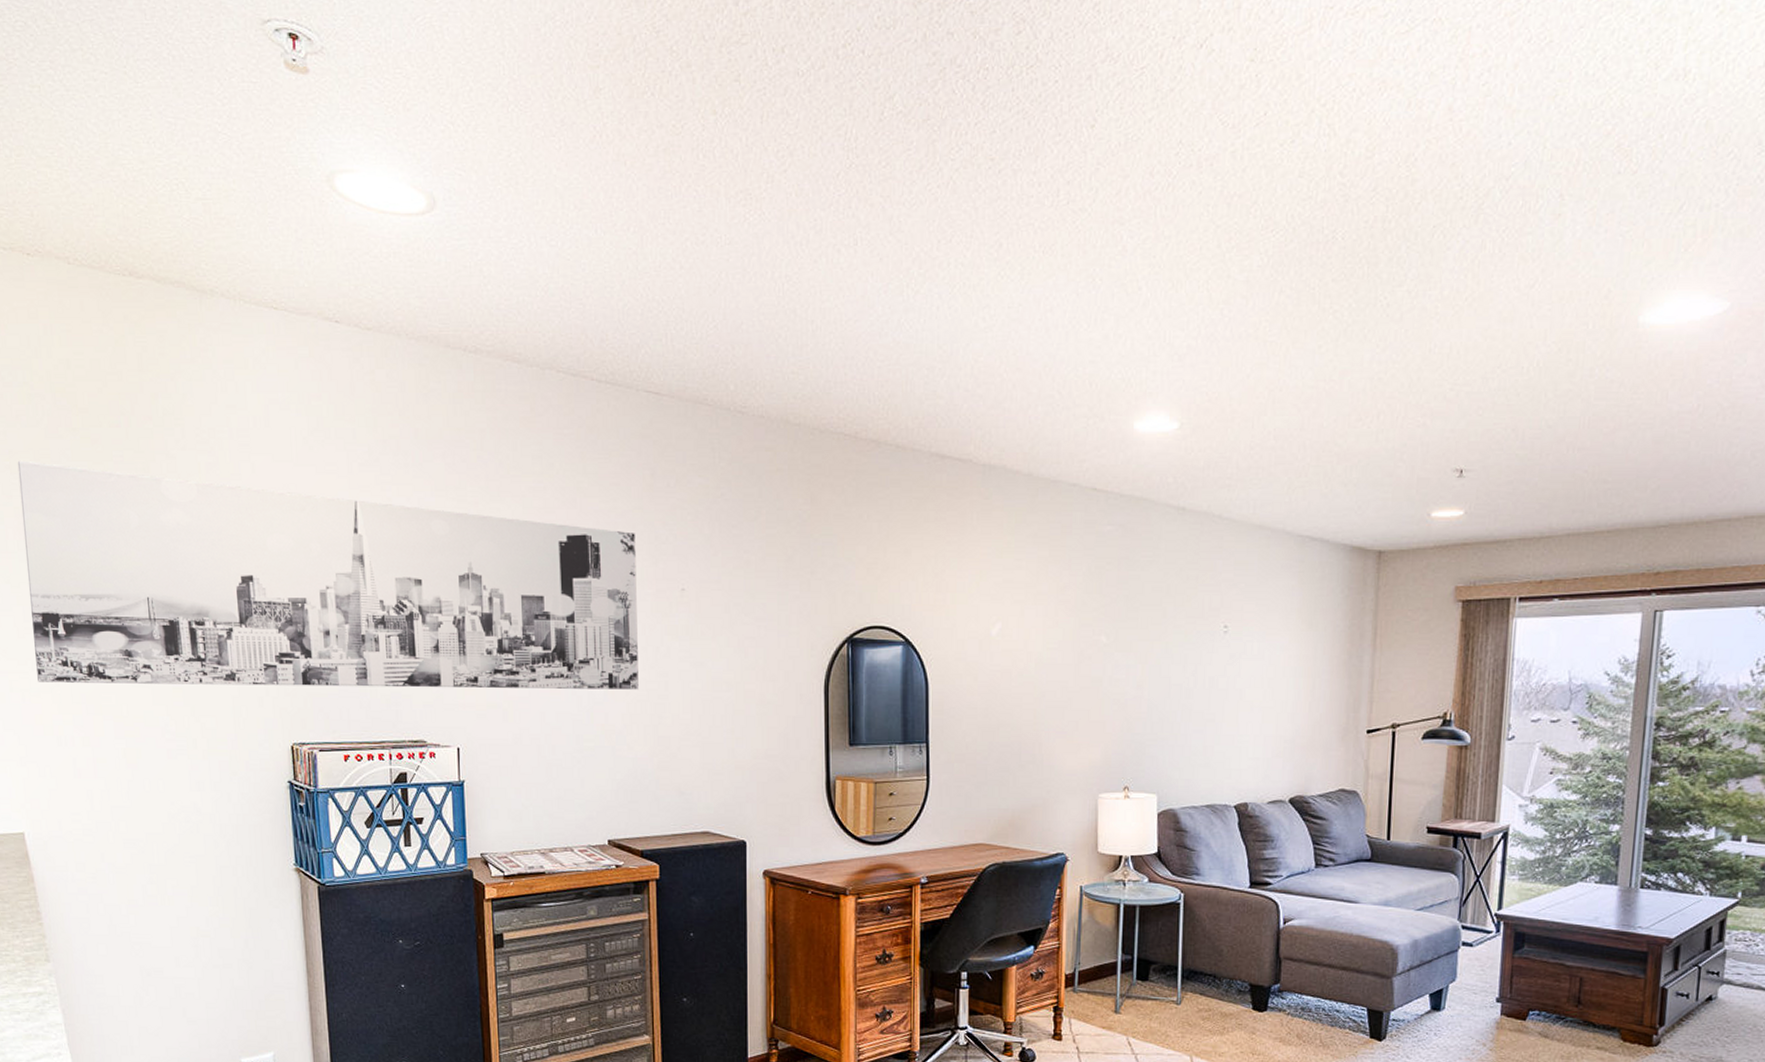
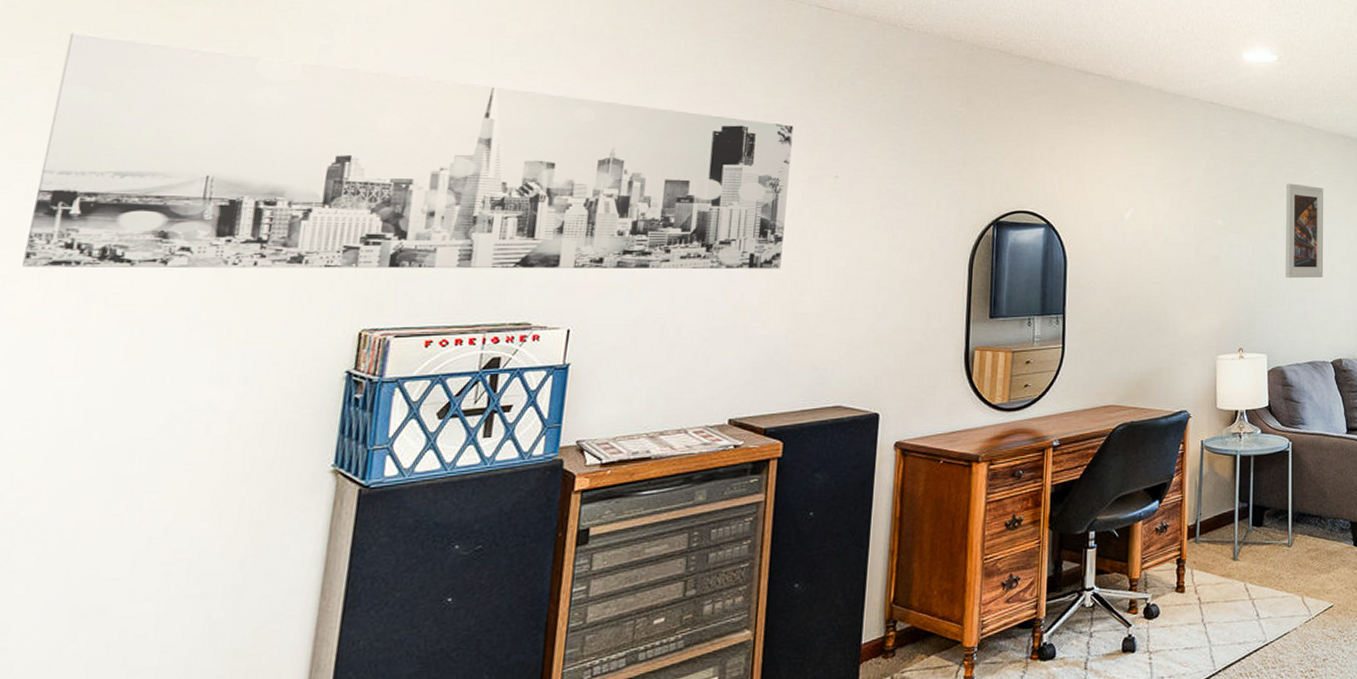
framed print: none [1182,589,1233,707] -> present [1286,183,1324,279]

